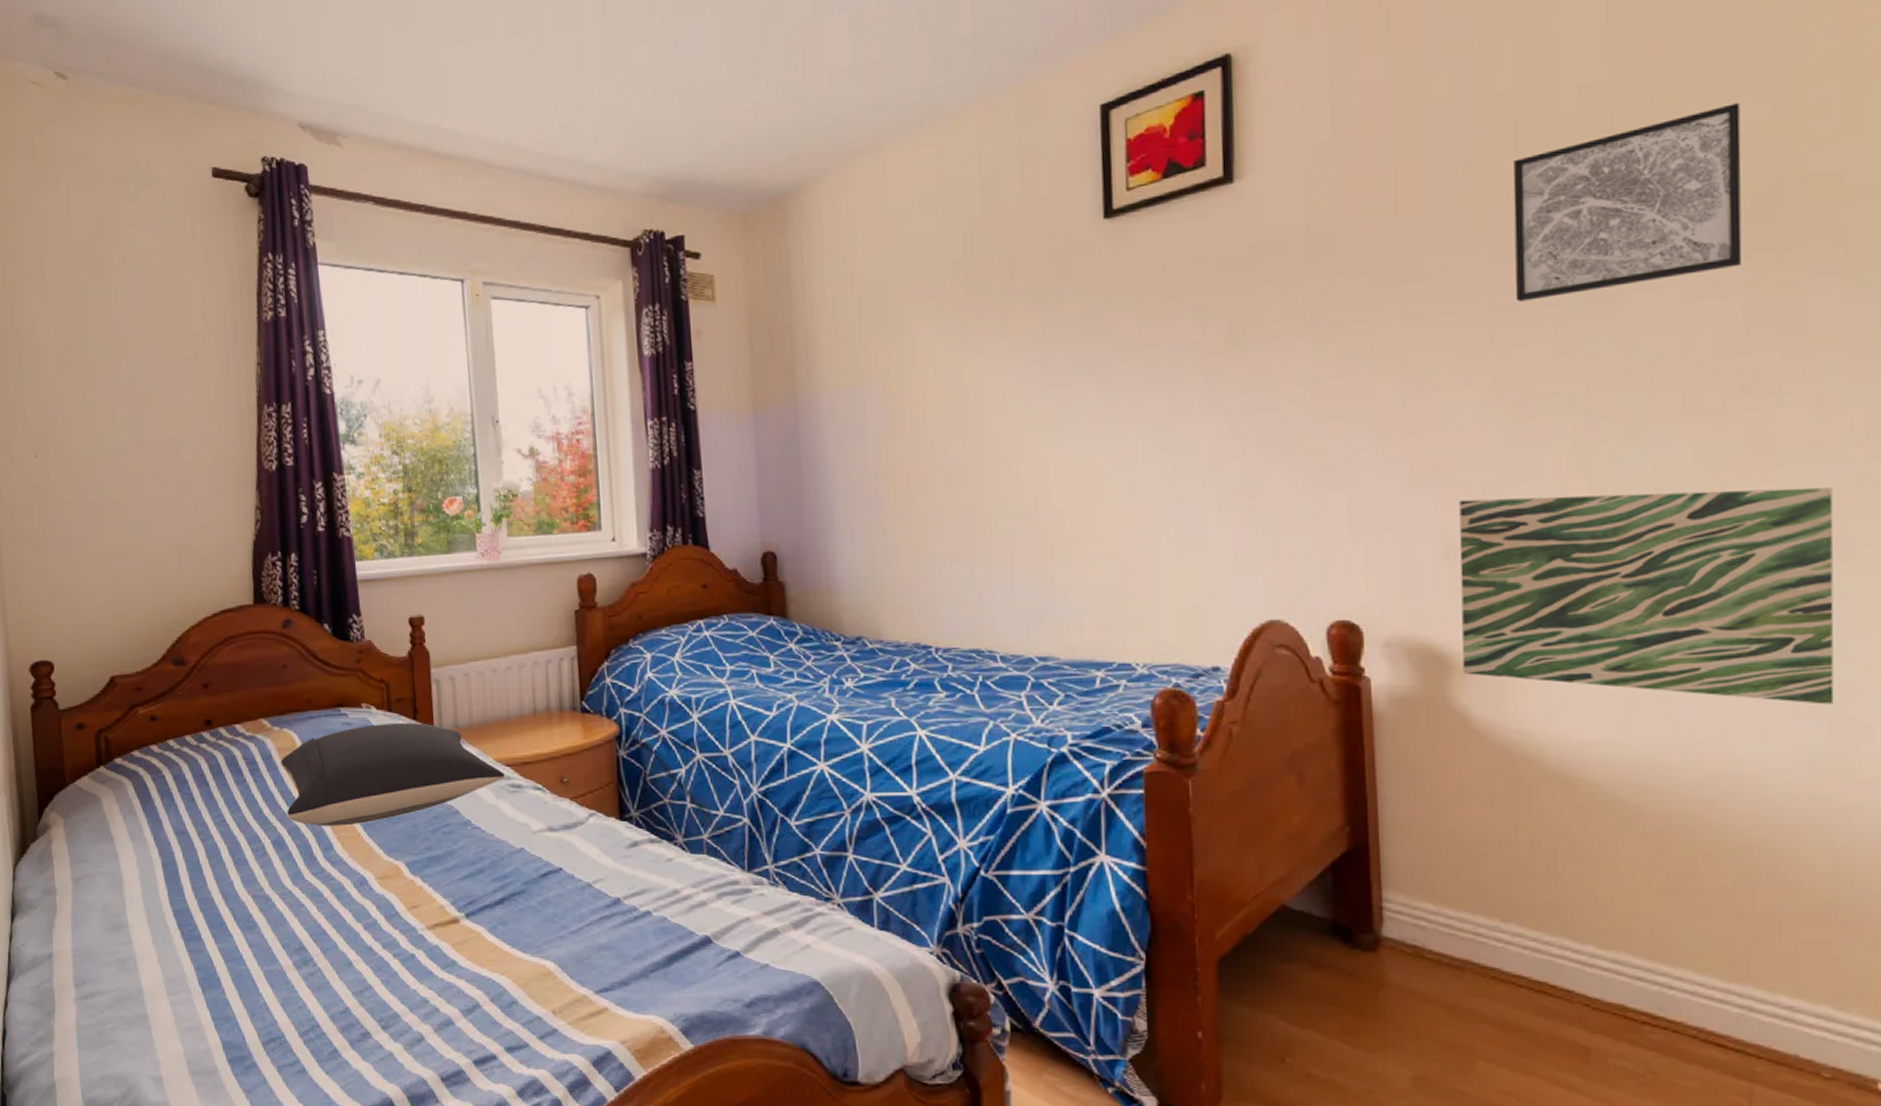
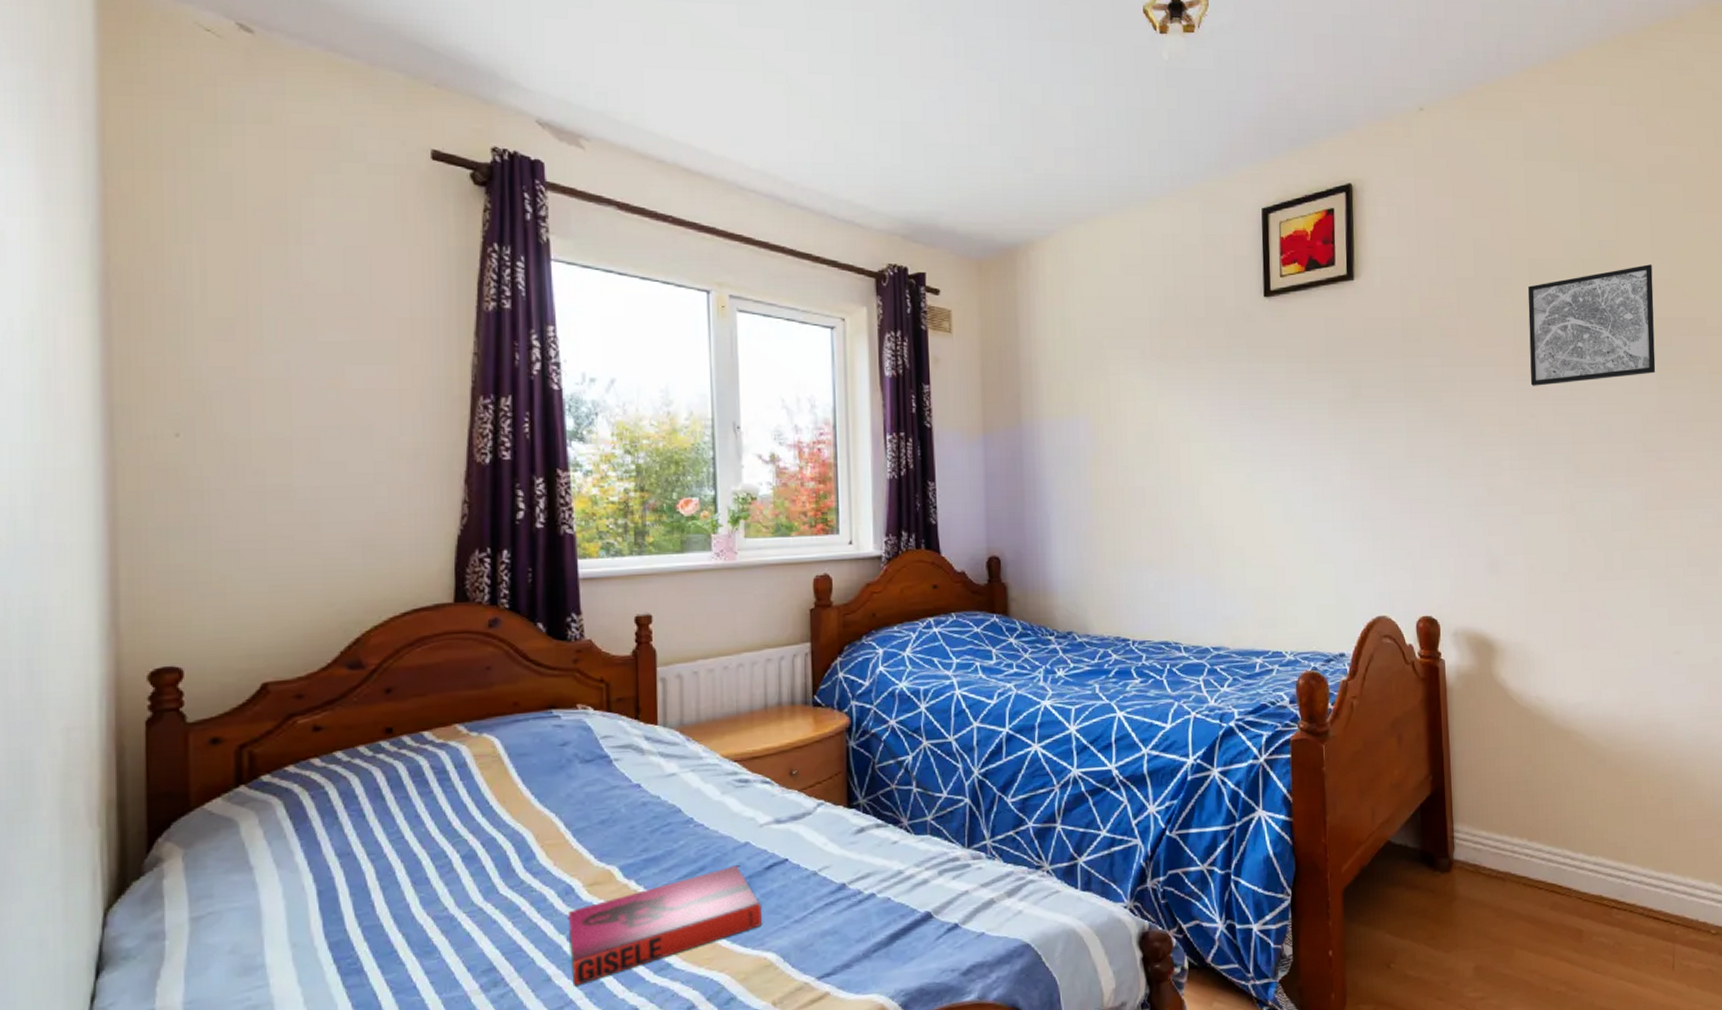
pillow: present [281,723,505,826] -> none [477,722,732,836]
hardback book: none [364,871,539,973] -> present [569,866,762,987]
wall art: present [1459,488,1834,705] -> none [1499,525,1711,673]

